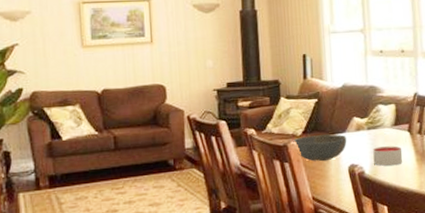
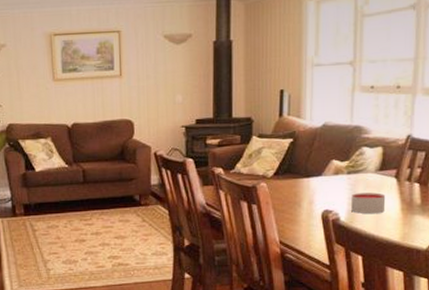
bowl: present [293,134,347,161] -> none [263,176,323,205]

